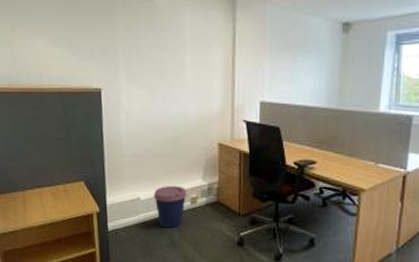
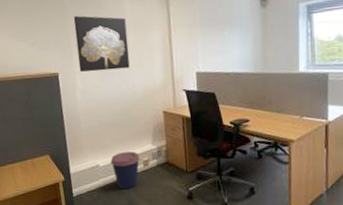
wall art: none [123,23,185,91] -> present [73,15,130,72]

